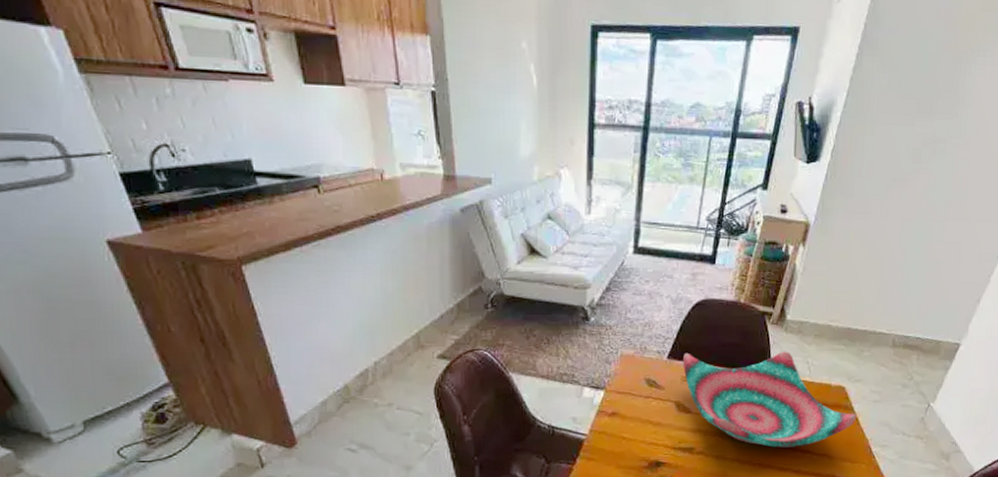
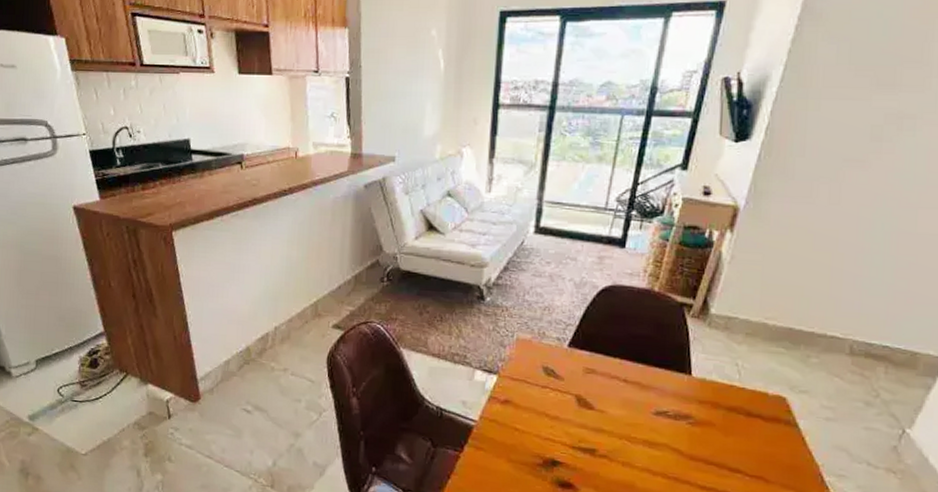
decorative bowl: present [682,351,857,448] -> none [585,342,802,464]

